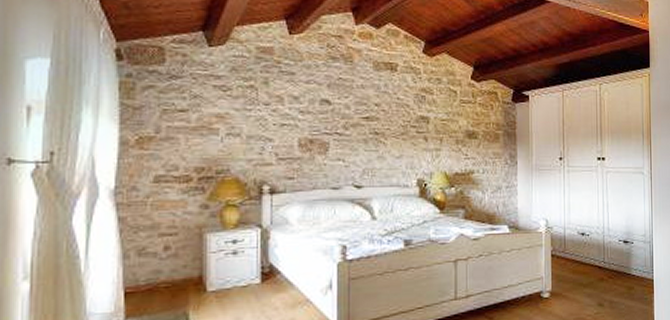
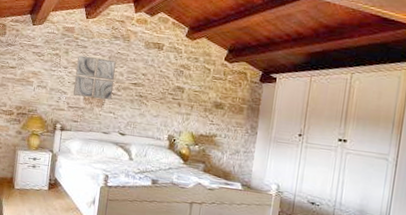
wall art: none [282,85,339,143] -> present [72,55,116,100]

